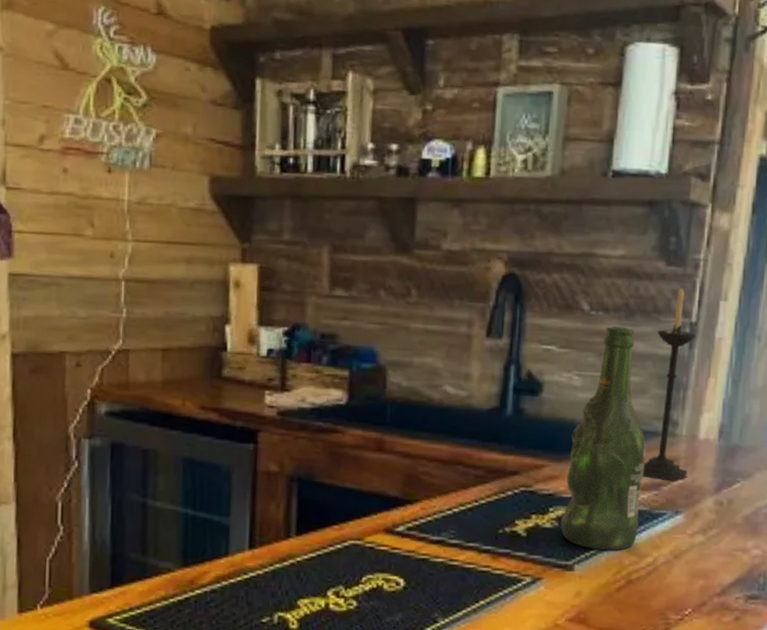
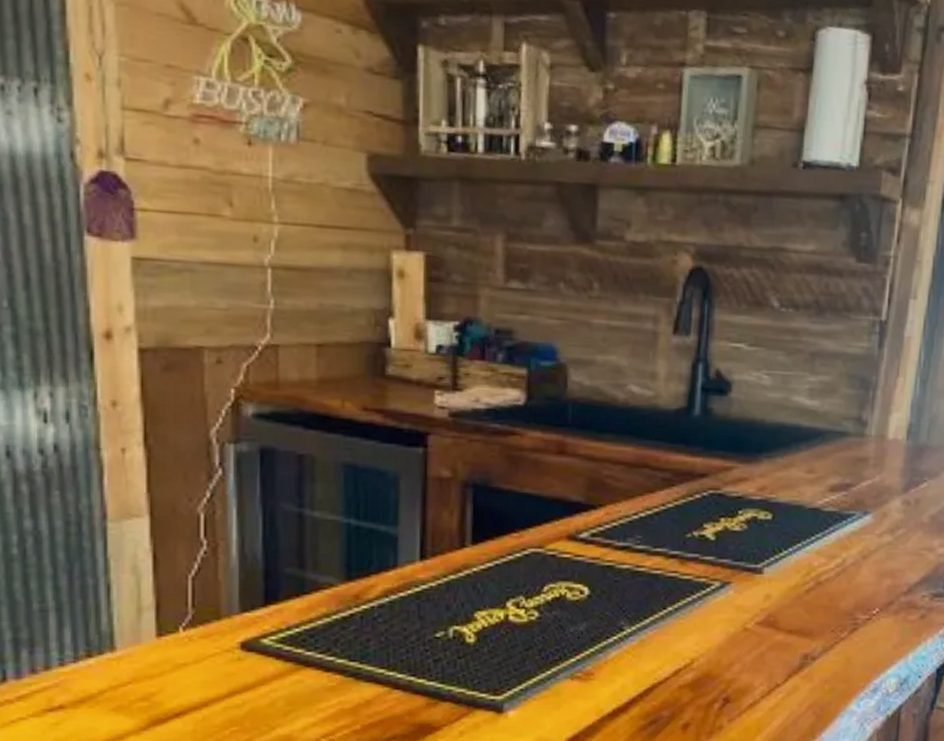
beer bottle: present [561,325,647,551] -> none [750,323,836,553]
candle: present [642,286,696,482] -> none [831,284,885,482]

